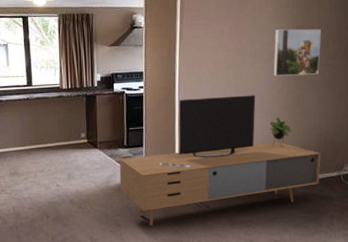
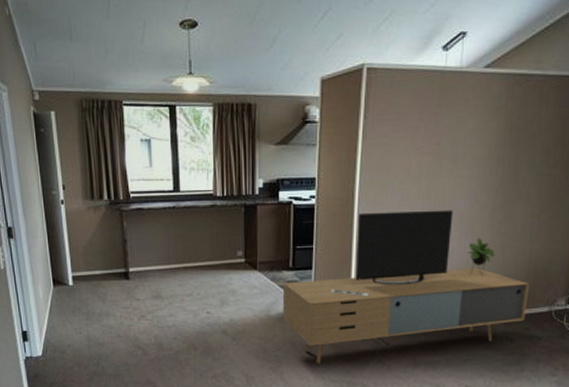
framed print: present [273,29,321,76] -> none [477,128,541,187]

